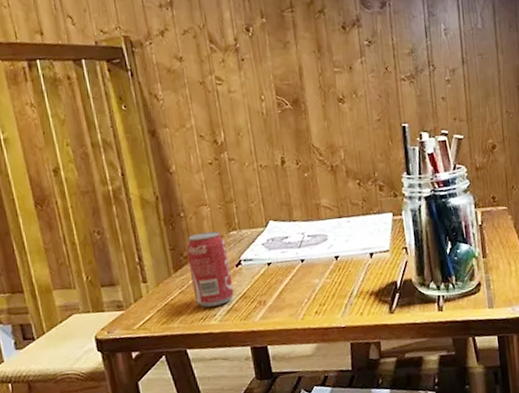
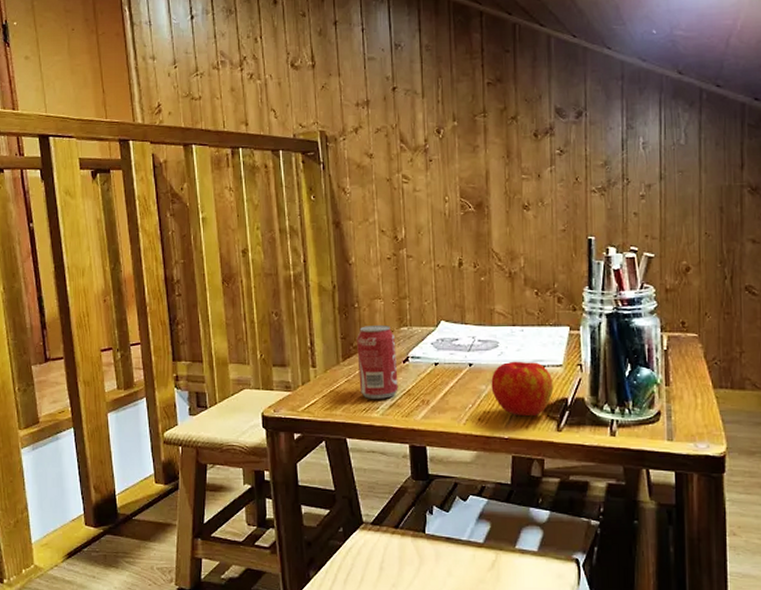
apple: none [323,250,383,304] -> present [491,361,554,415]

